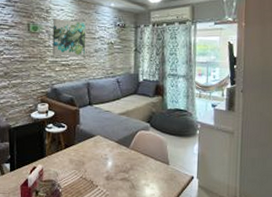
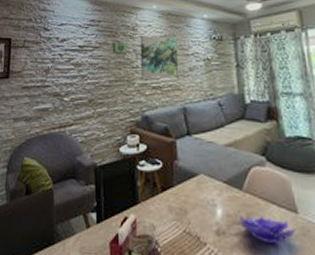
decorative bowl: none [125,166,166,186] -> present [239,216,296,244]

